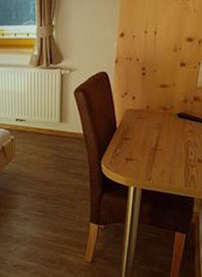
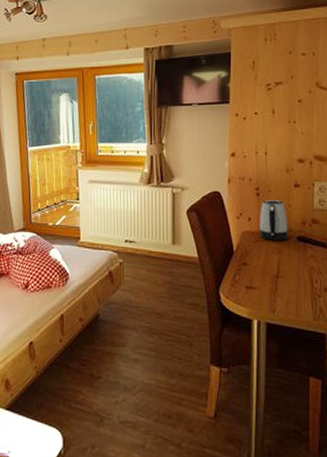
kettle: none [142,79,171,117] -> present [260,200,288,241]

